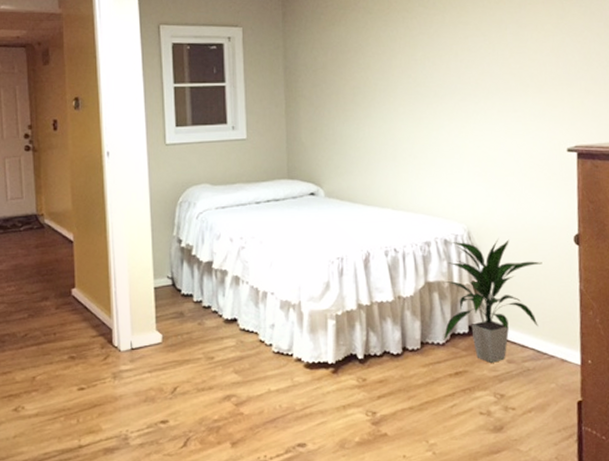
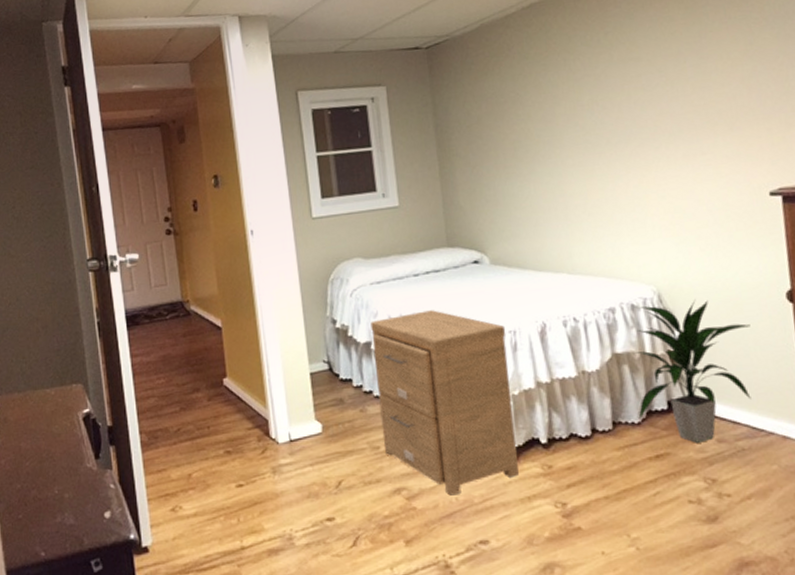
side table: none [213,235,337,403] -> present [370,310,519,496]

